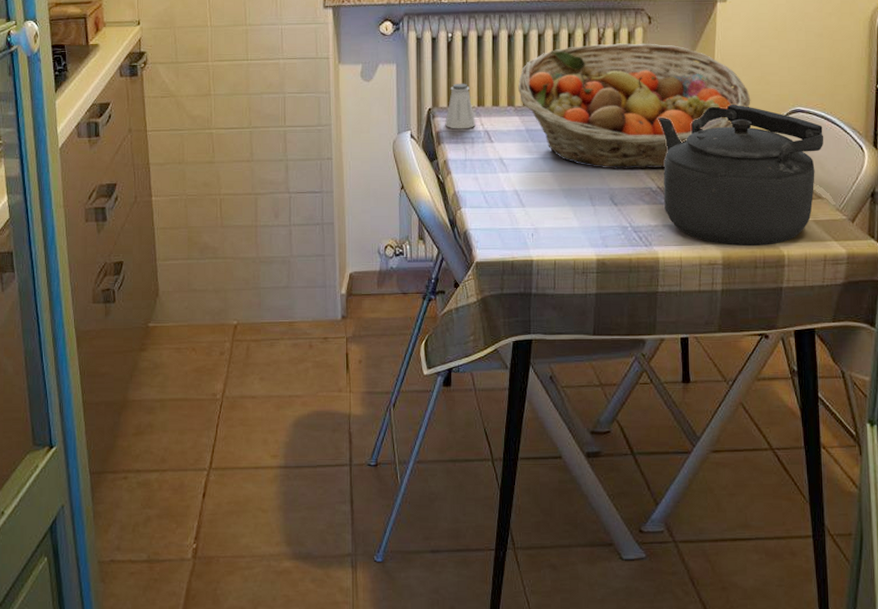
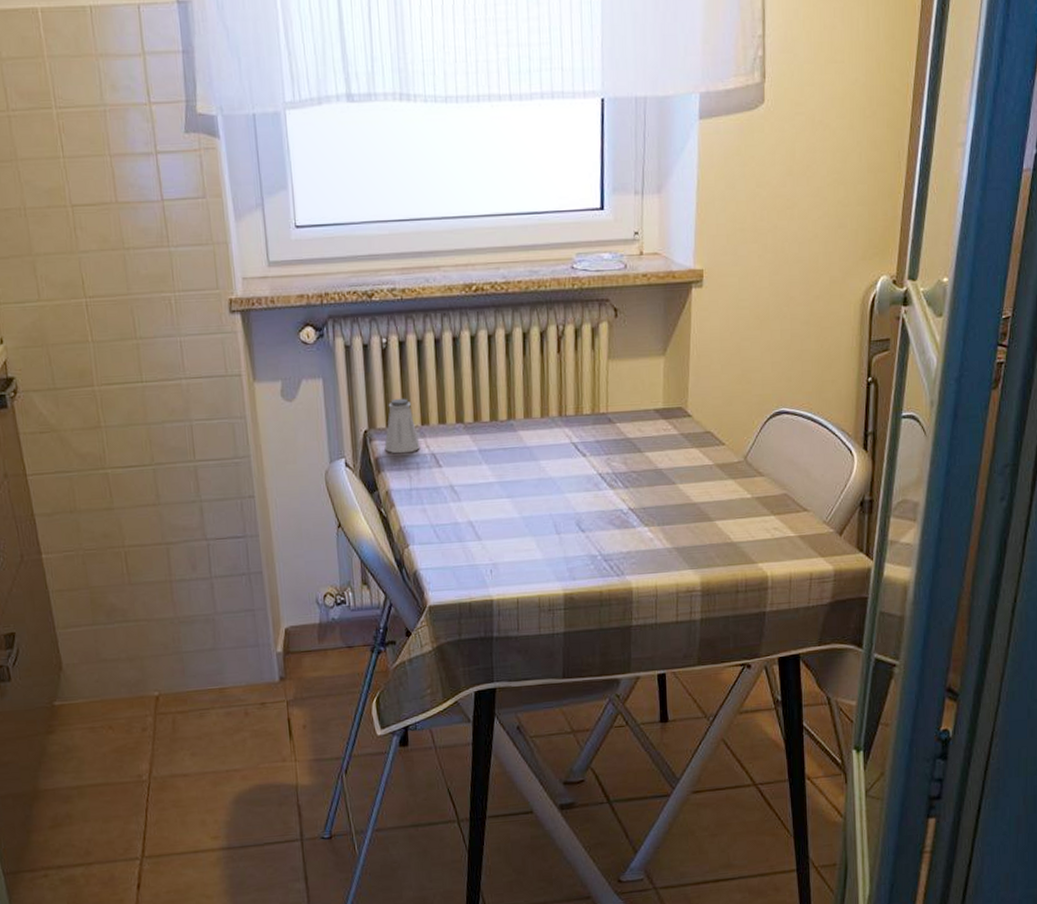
fruit basket: present [518,43,751,169] -> none [467,340,731,491]
kettle: present [658,105,824,247] -> none [628,408,811,570]

